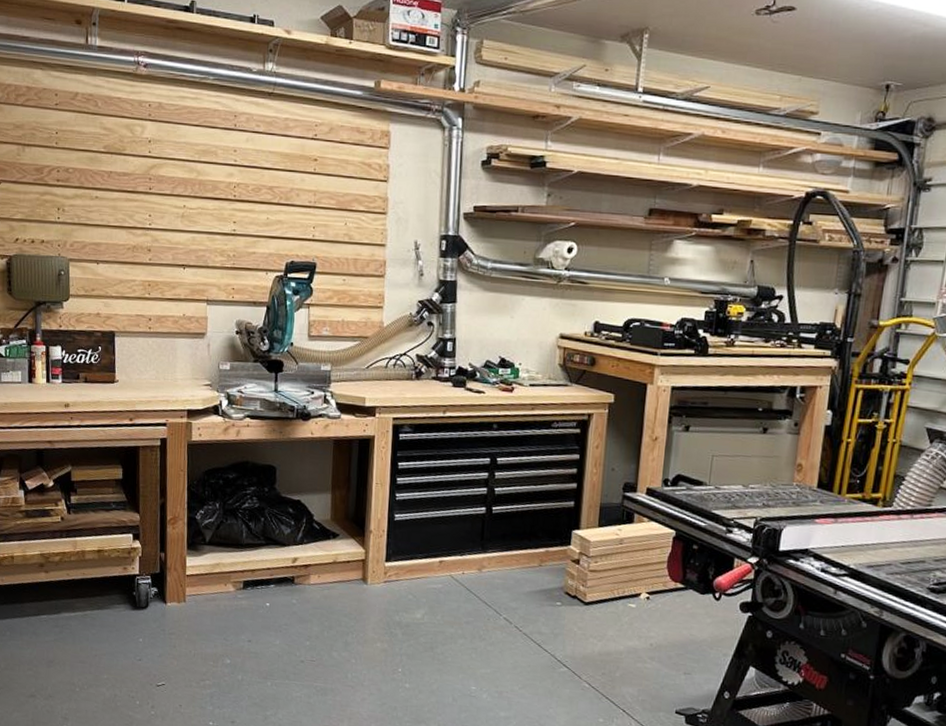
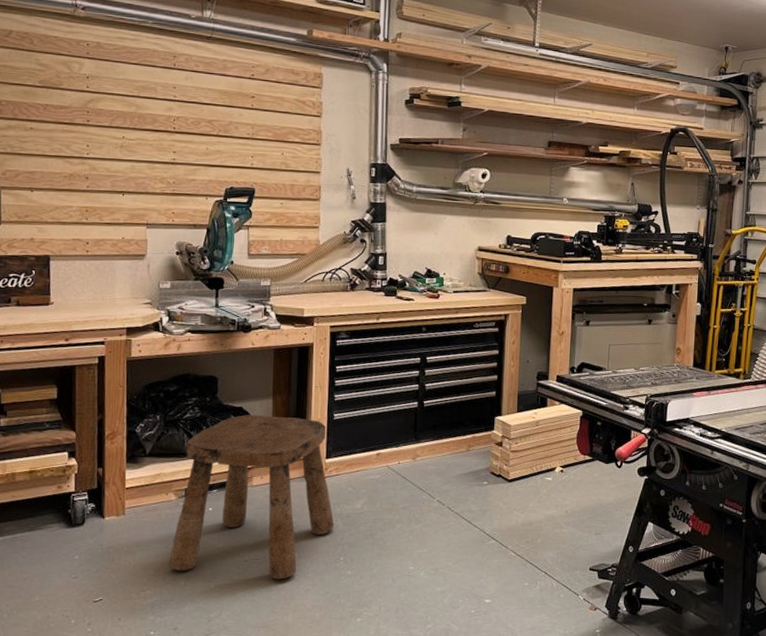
stool: none [227,508,393,685] -> present [169,415,334,580]

